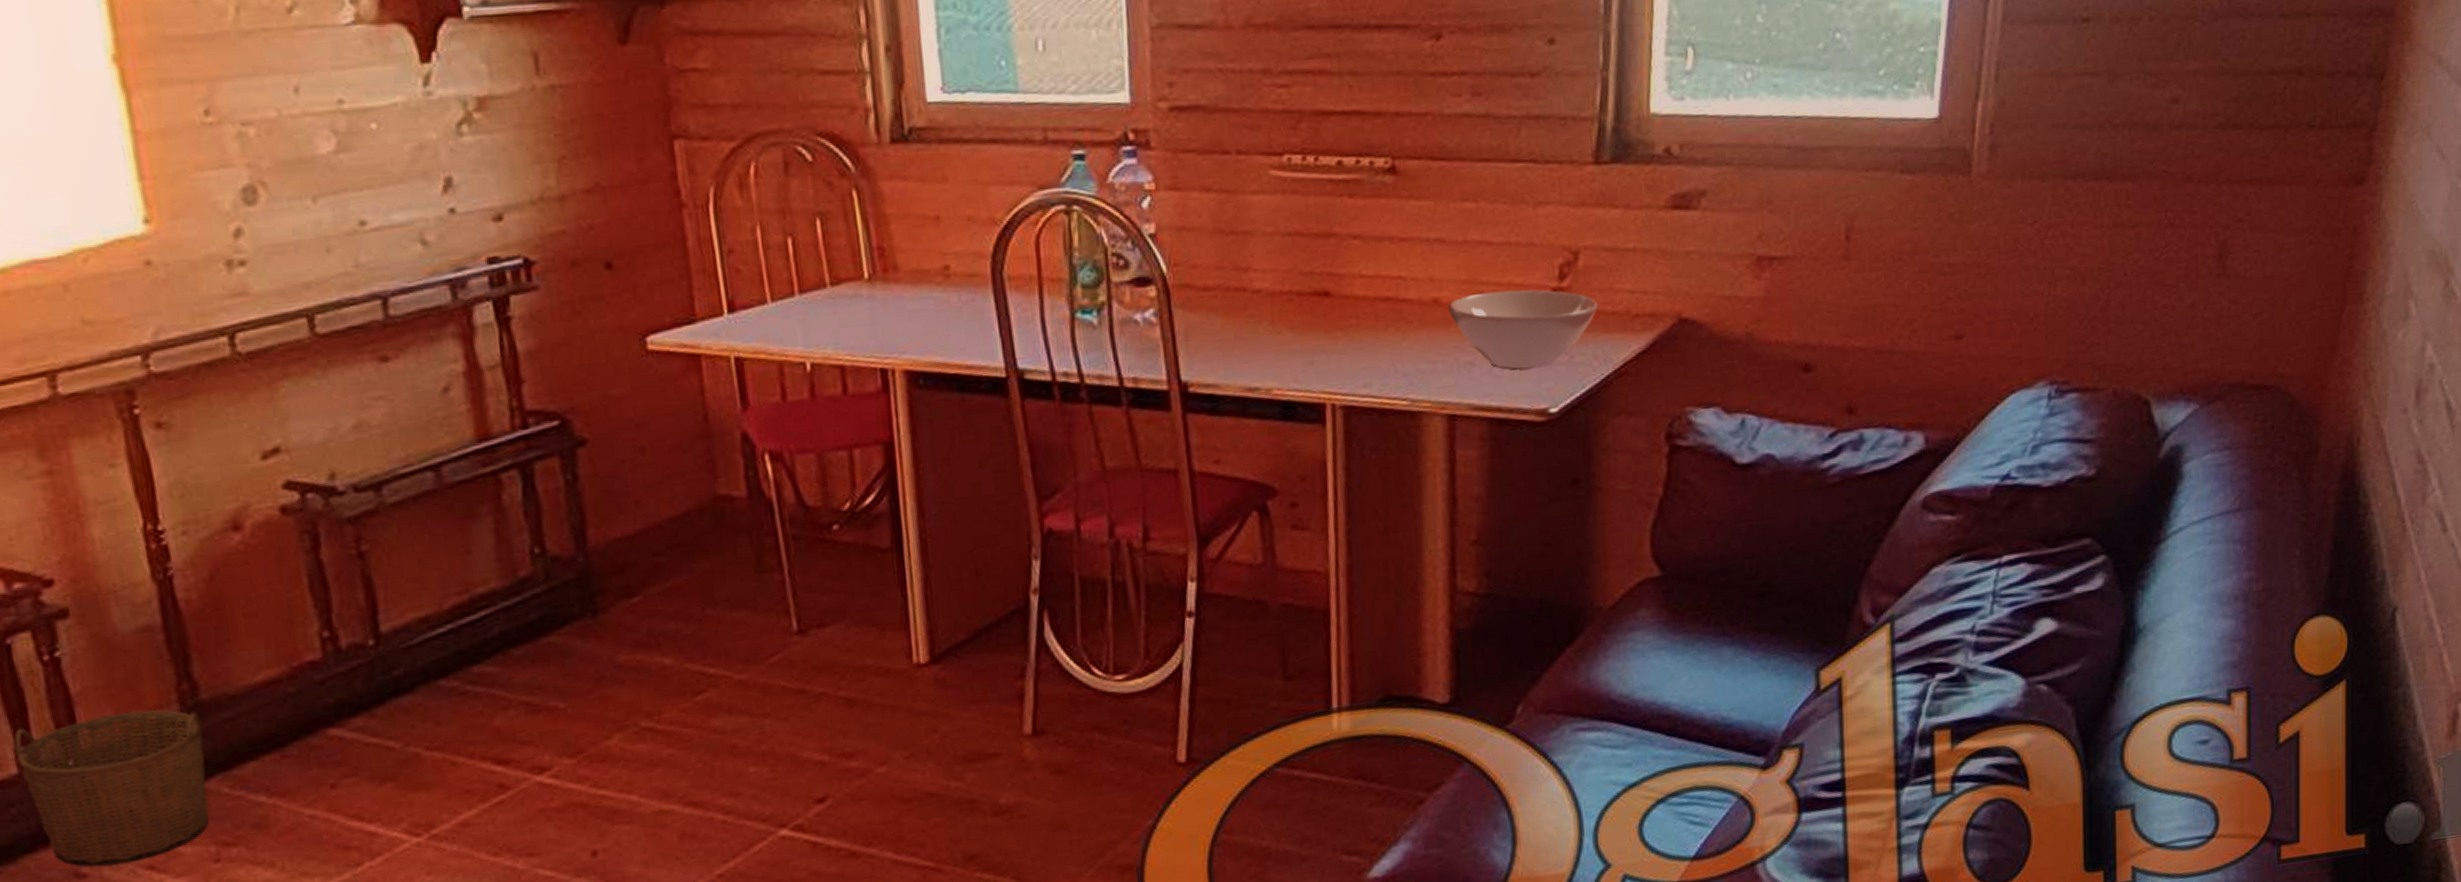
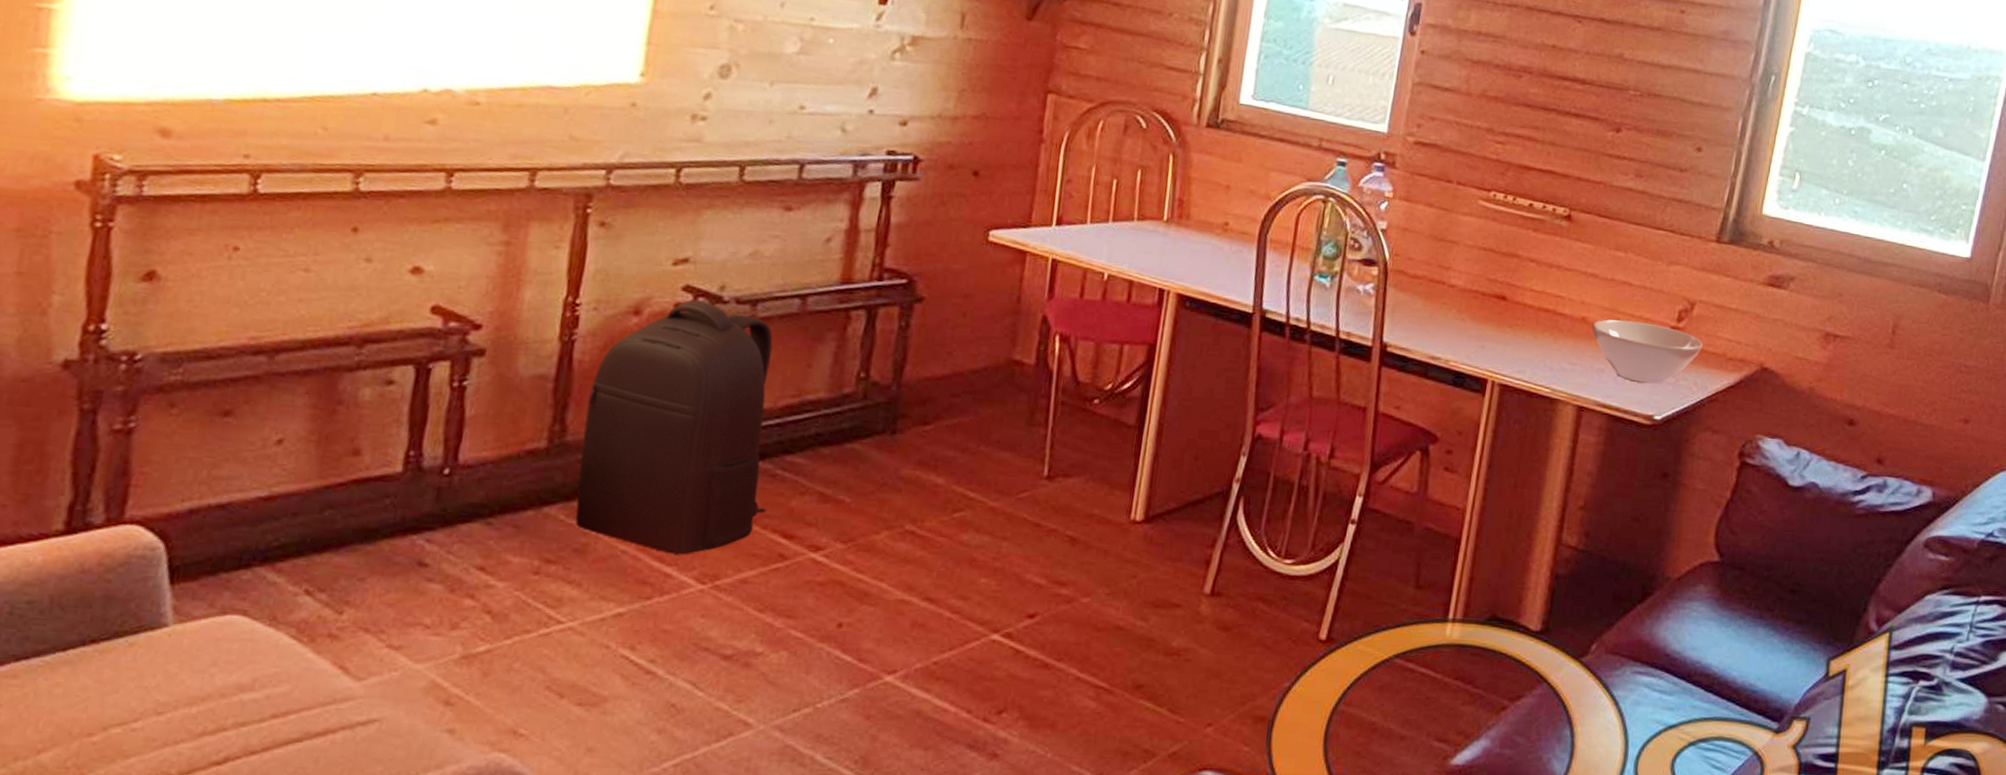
basket: present [14,709,209,867] -> none [404,436,561,562]
backpack: none [209,497,467,809] -> present [575,300,773,555]

